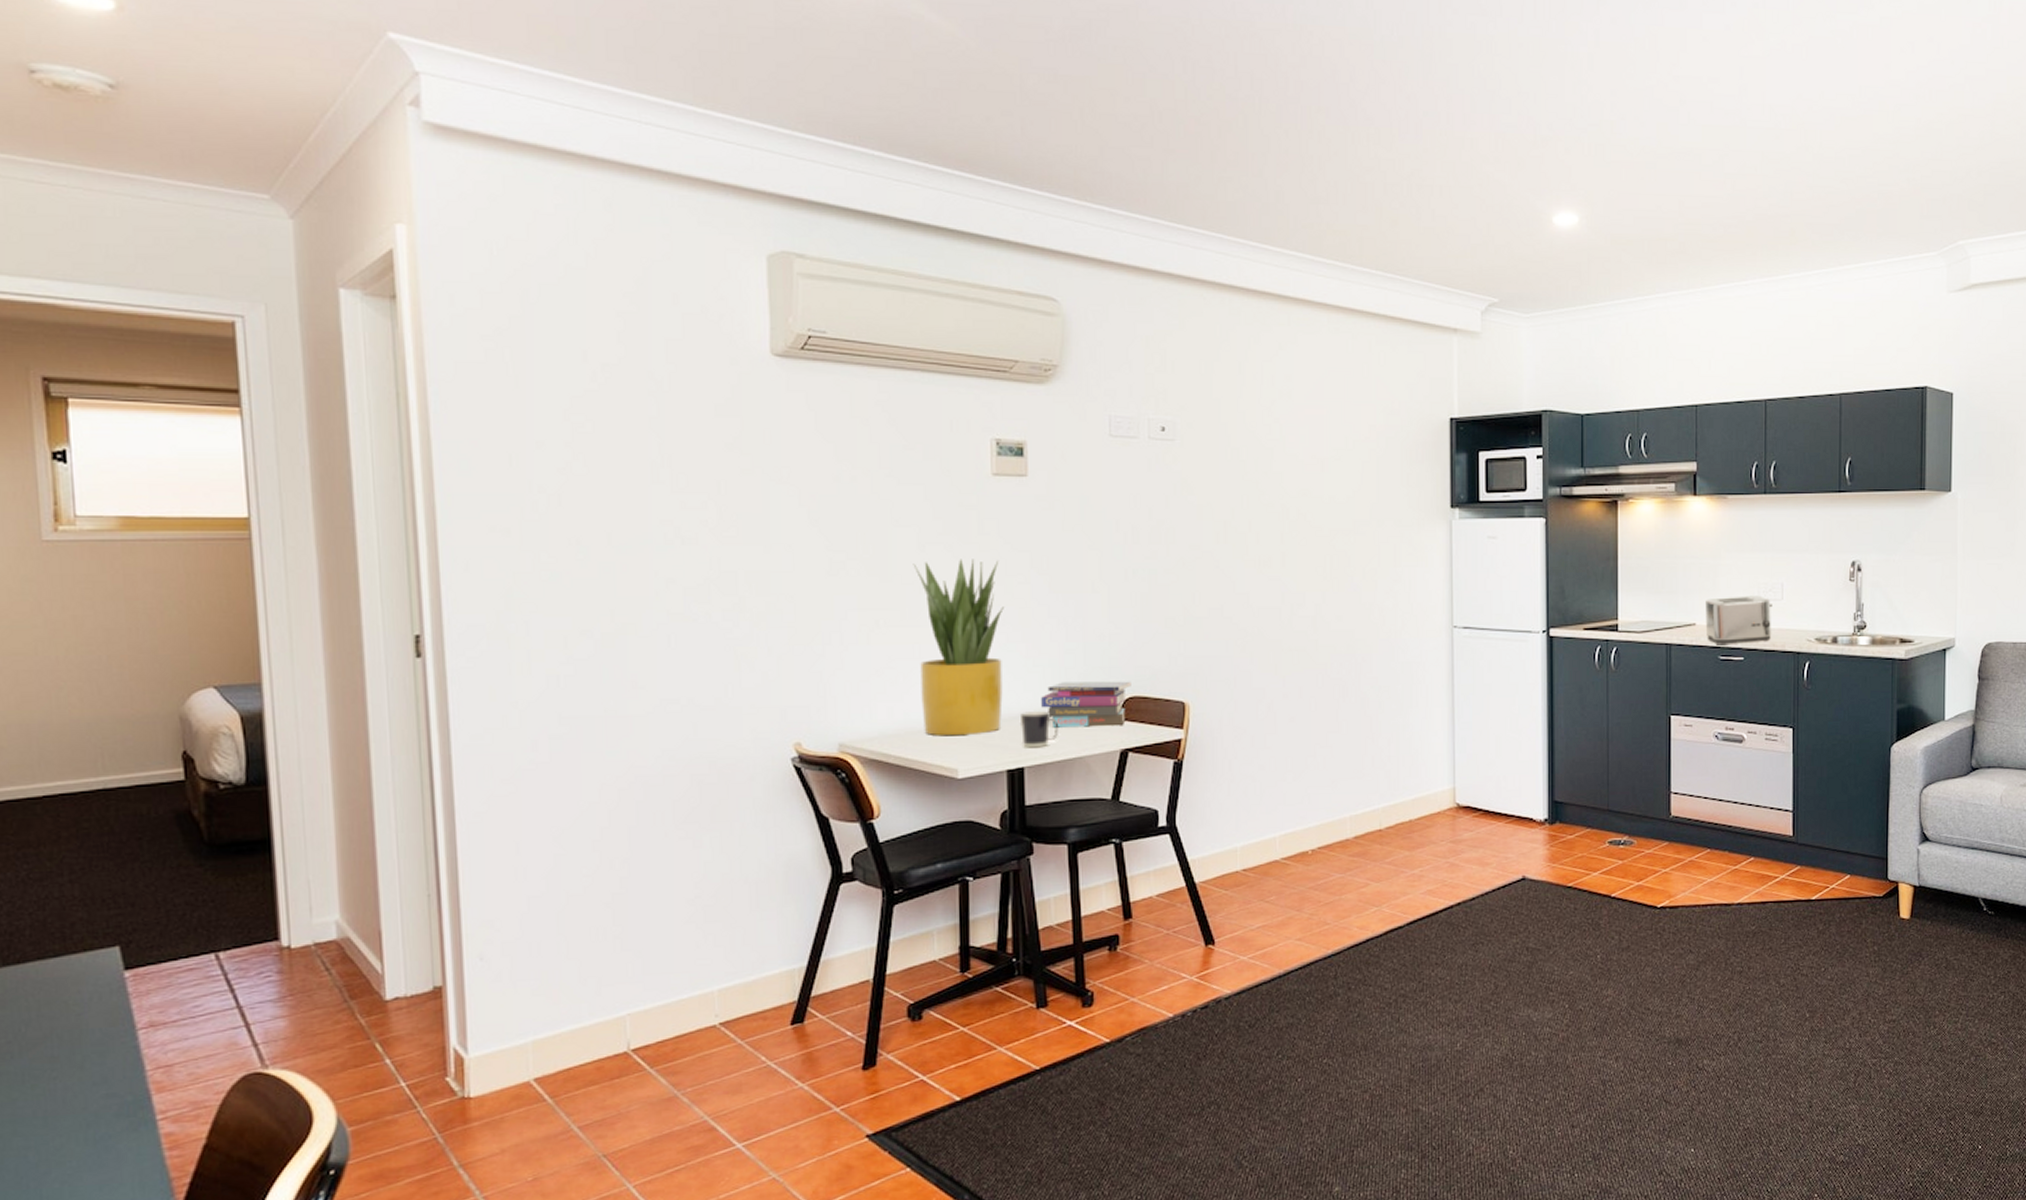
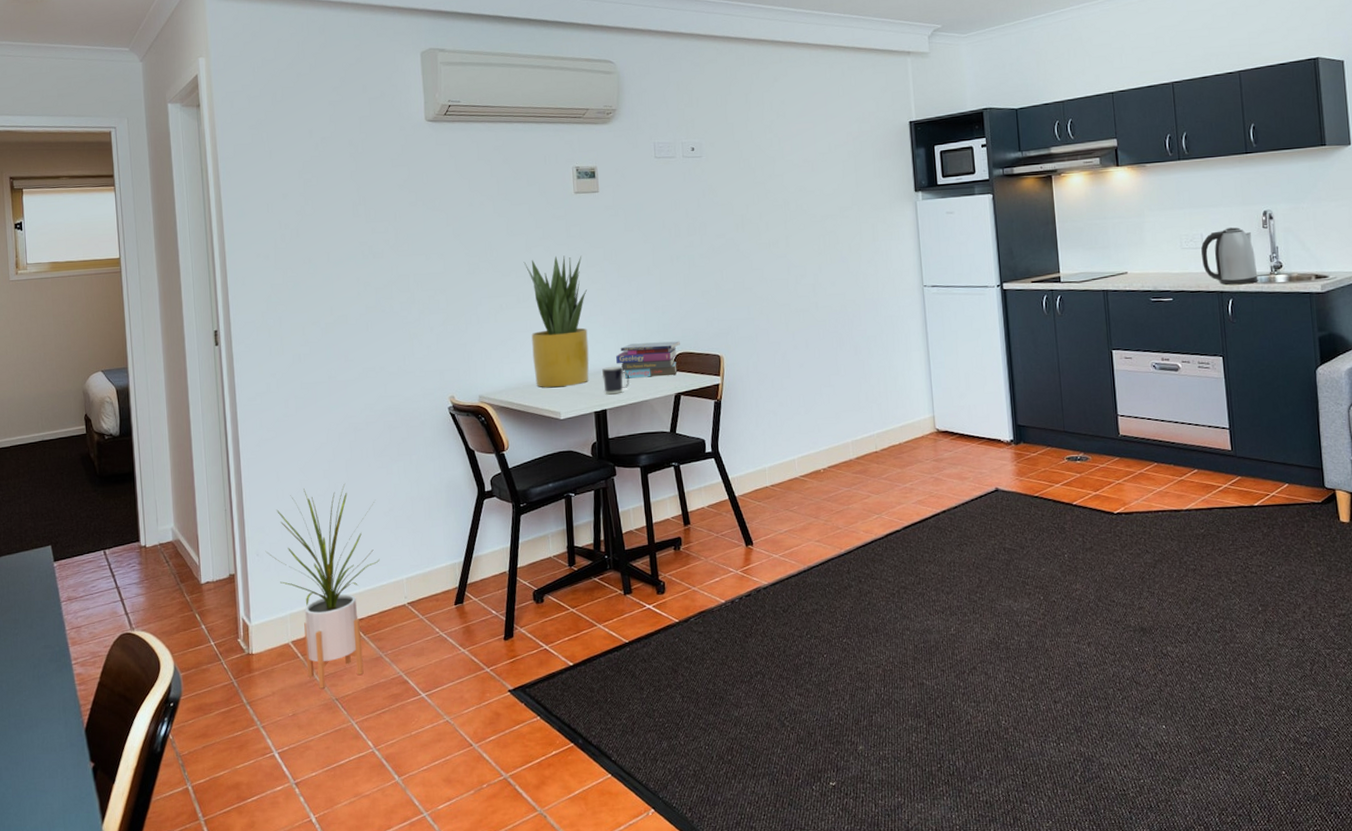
house plant: none [494,859,678,1142] -> present [265,483,380,689]
toaster: present [1705,595,1772,645] -> none [1134,245,1196,289]
kettle: none [1779,578,1839,646] -> present [1200,227,1258,286]

